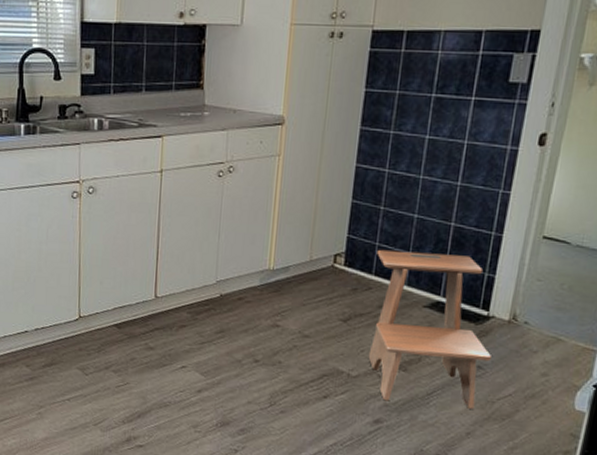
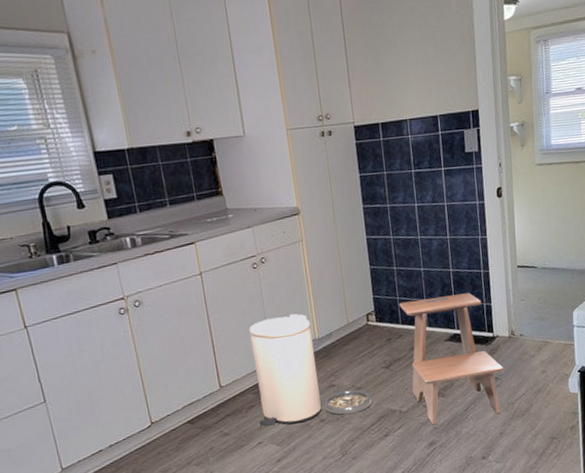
pedal bin: none [187,235,268,358] -> present [249,313,322,427]
pet bowl: none [262,334,318,363] -> present [324,390,372,415]

